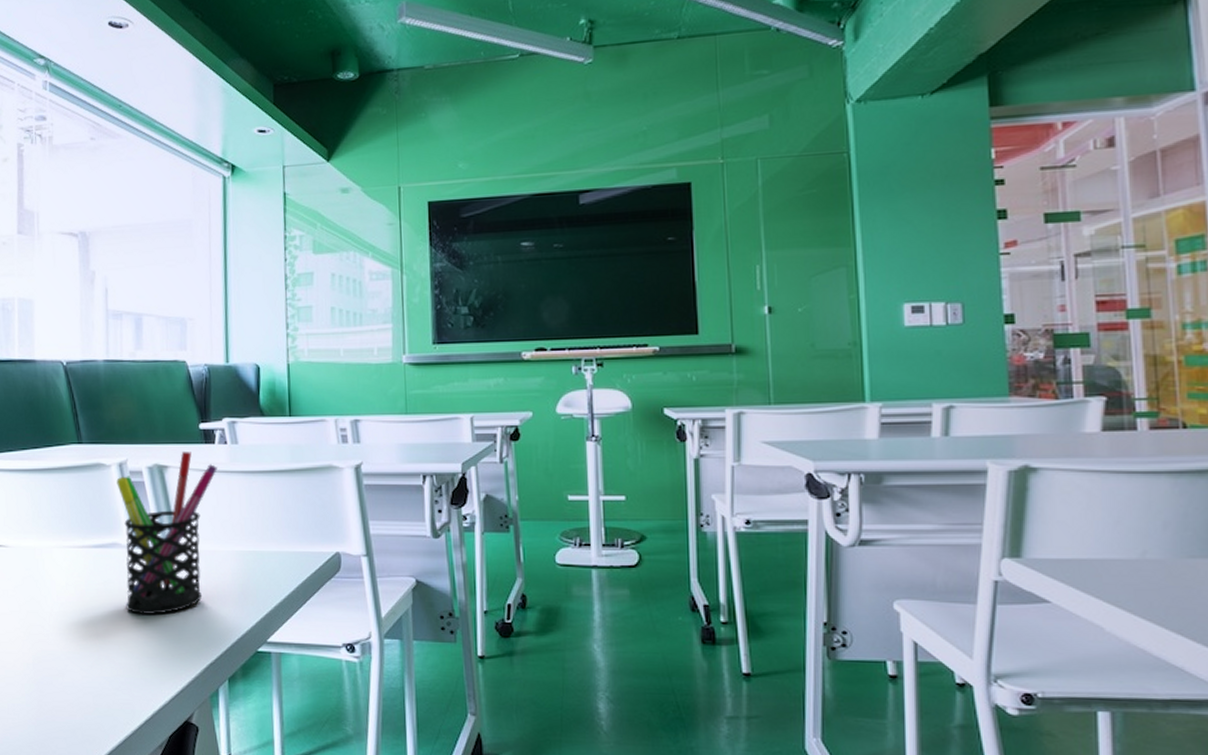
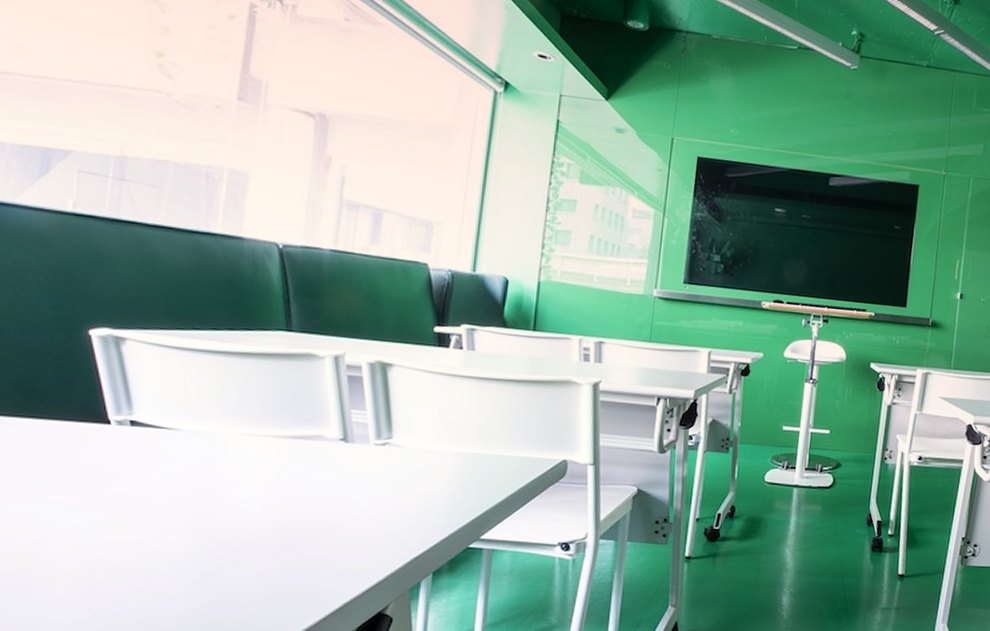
pen holder: present [116,452,217,615] -> none [323,352,449,509]

